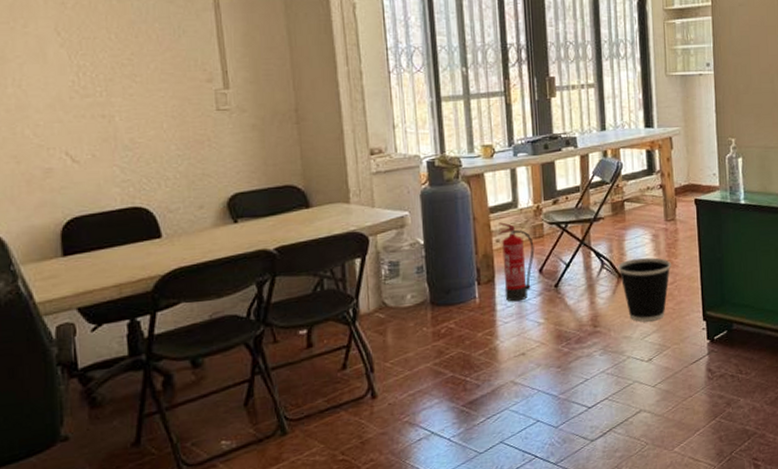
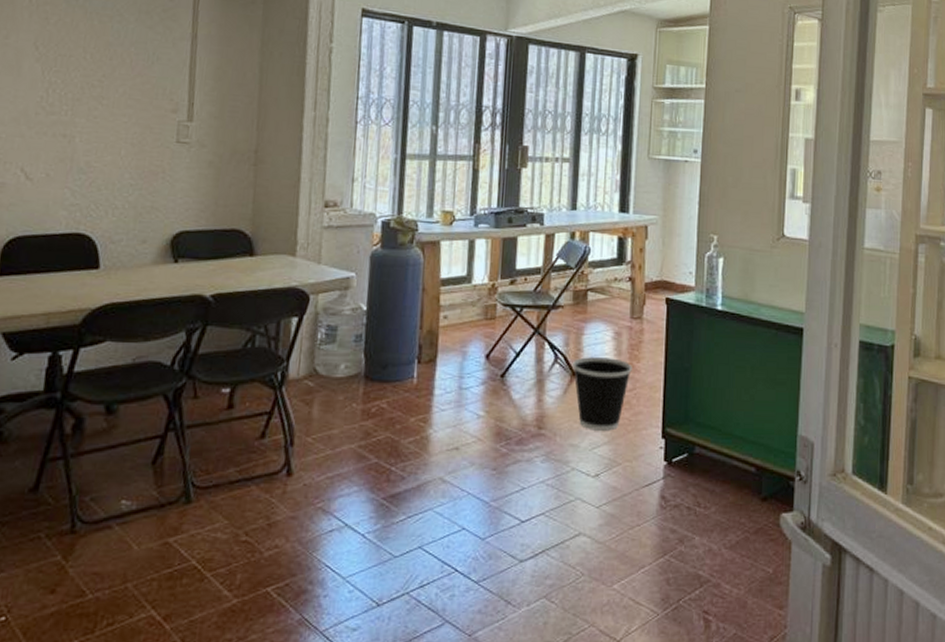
fire extinguisher: present [498,222,535,302] -> none [445,297,484,388]

